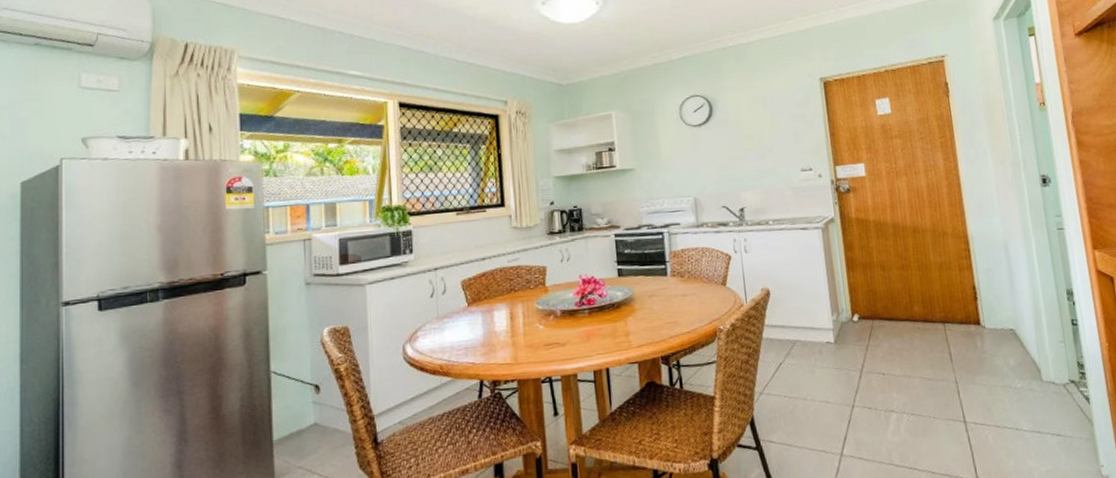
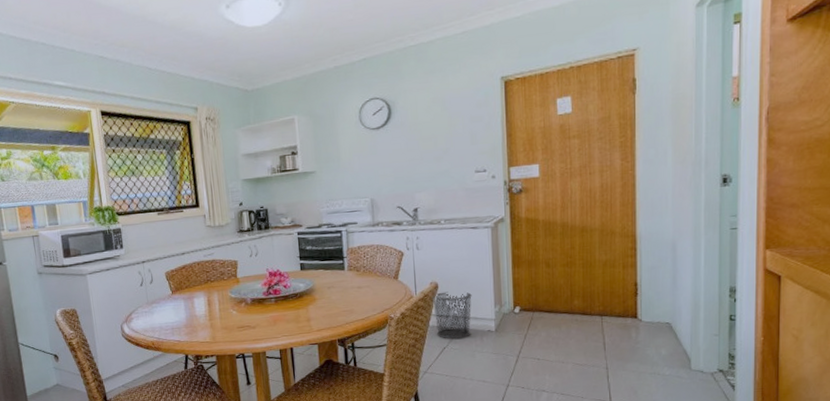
trash can: none [765,299,809,353] -> present [433,292,472,339]

